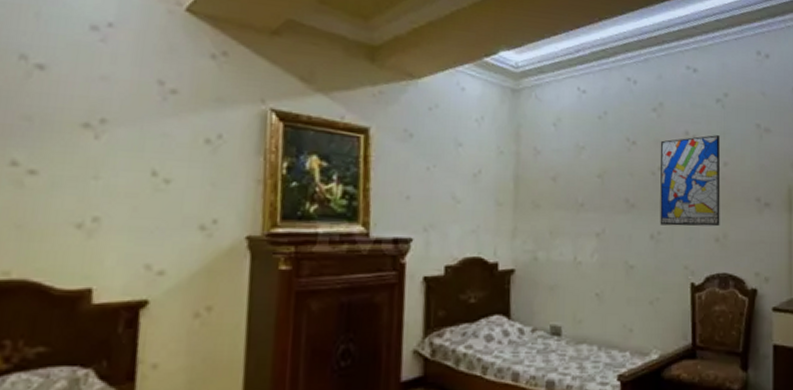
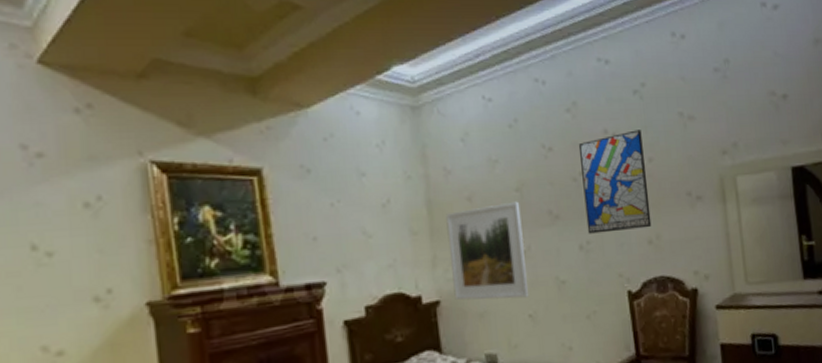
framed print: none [529,186,600,277] -> present [446,201,529,301]

